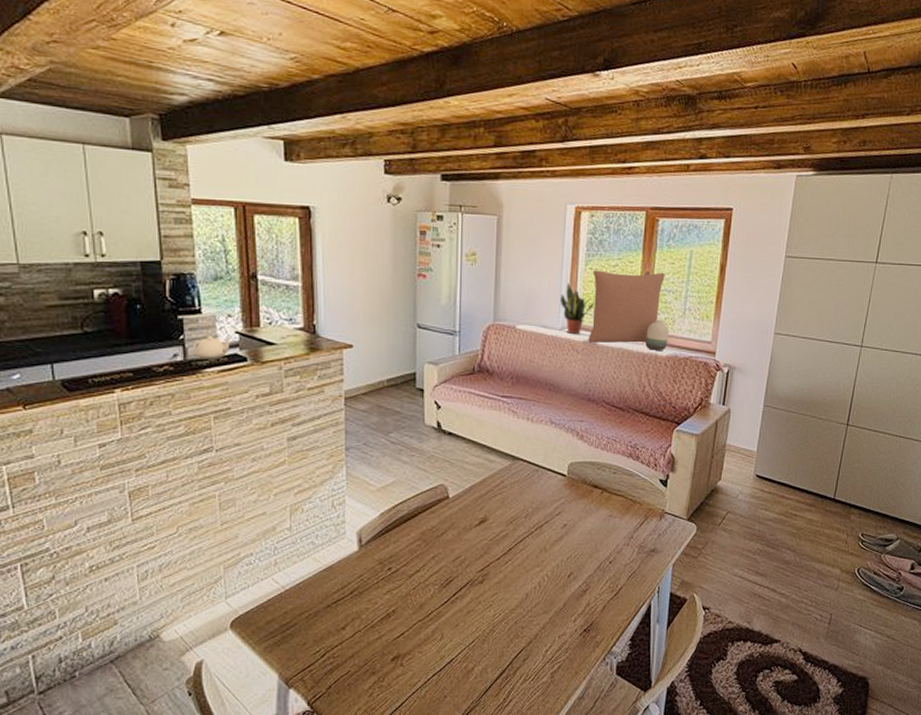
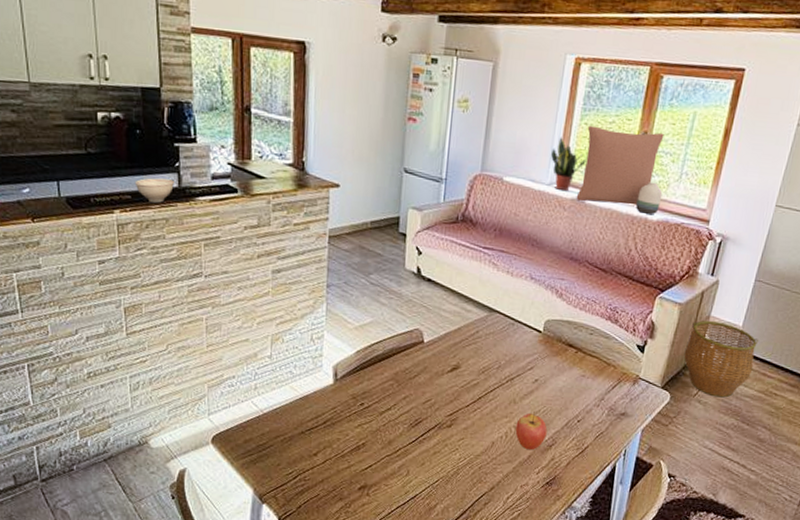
bowl: none [136,353,179,379] -> present [134,178,174,204]
teapot: present [193,336,230,360] -> none [187,165,223,189]
fruit: none [548,556,580,598] -> present [515,410,547,451]
basket: none [705,449,774,524] -> present [684,320,759,398]

